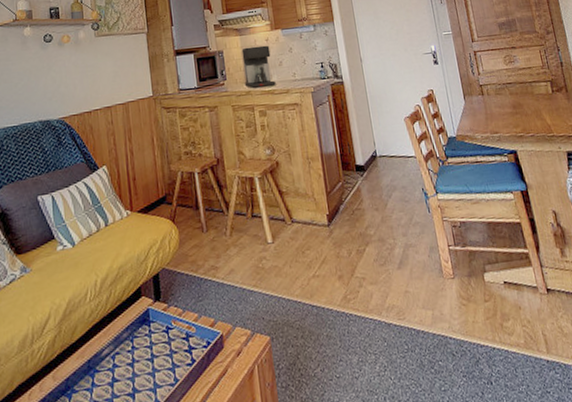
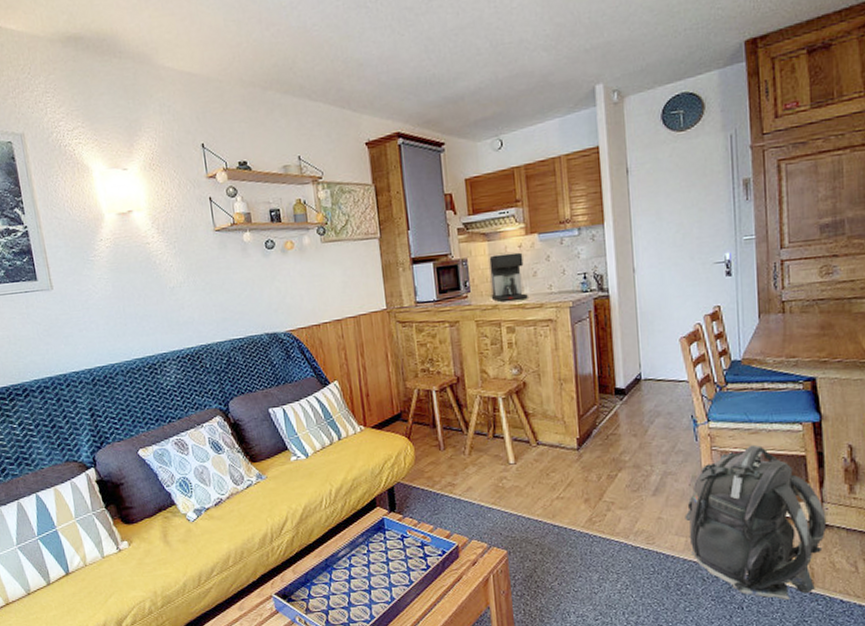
backpack: none [428,214,550,370] -> present [684,444,827,600]

